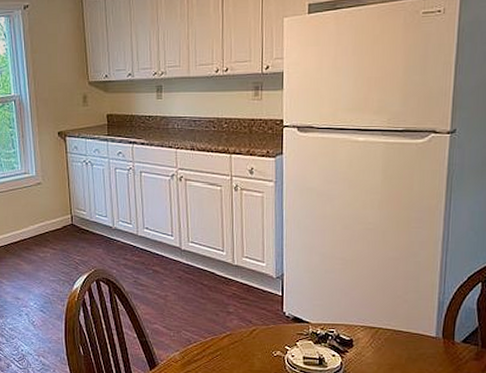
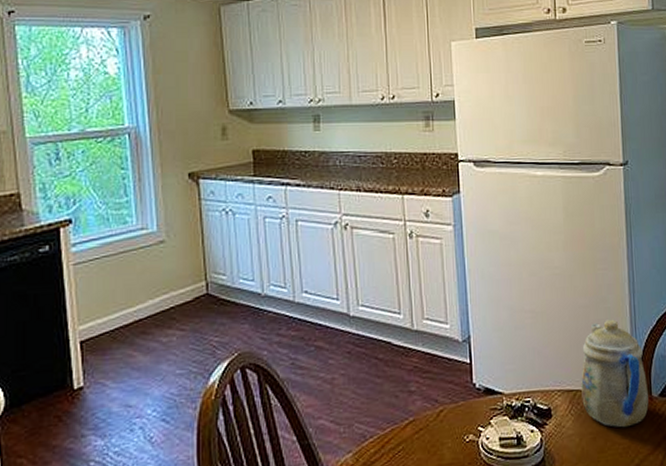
teapot: none [383,272,451,364] -> present [581,319,649,428]

